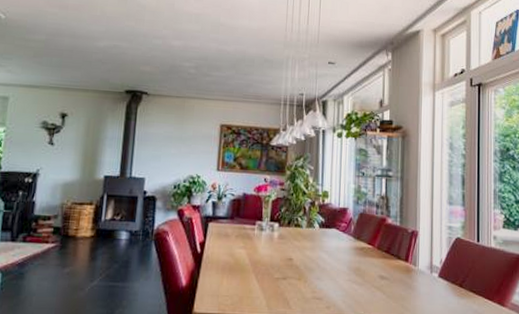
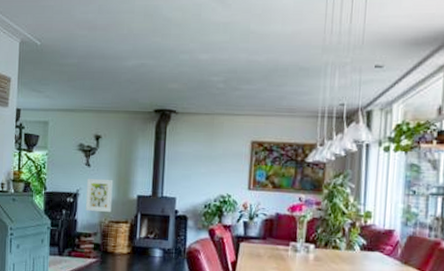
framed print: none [46,158,79,193] -> present [86,179,113,212]

